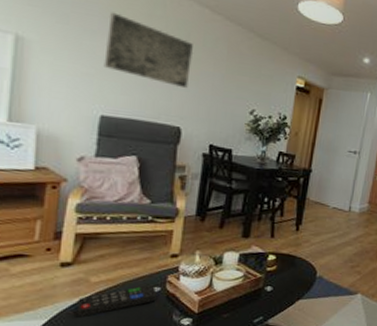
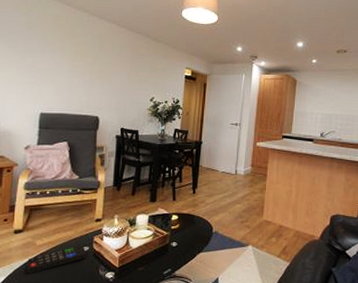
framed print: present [103,12,194,89] -> none [41,35,106,86]

